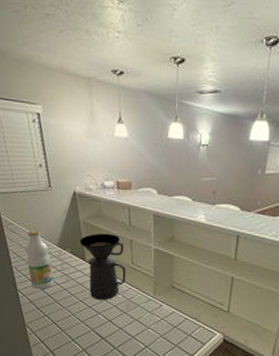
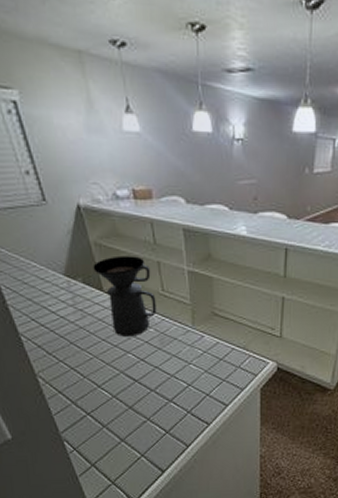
bottle: present [25,230,54,289] -> none [21,257,66,330]

